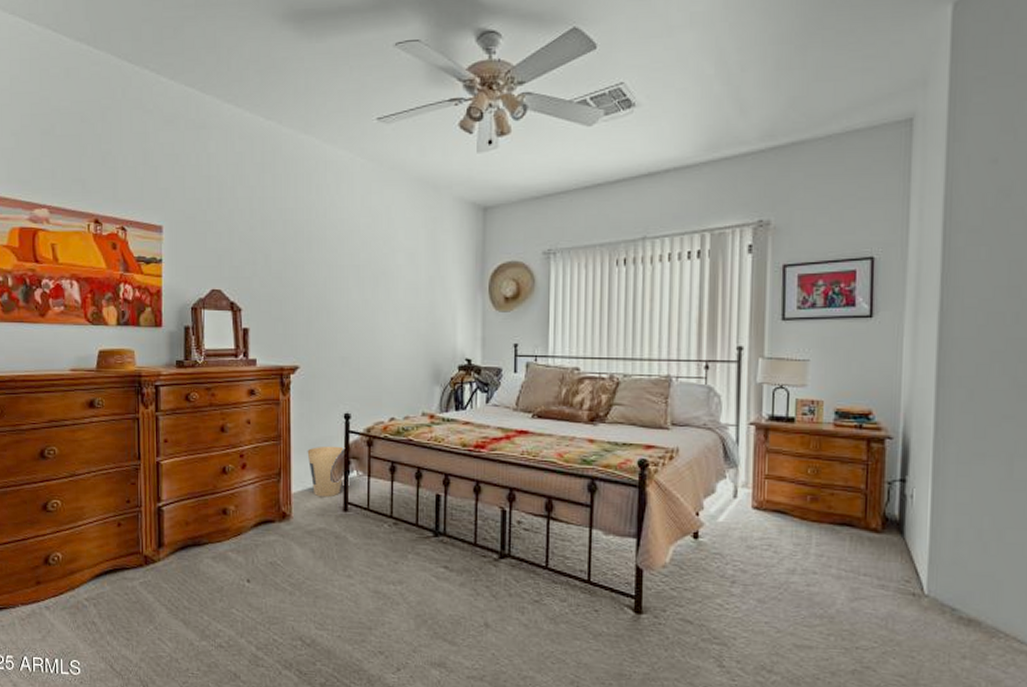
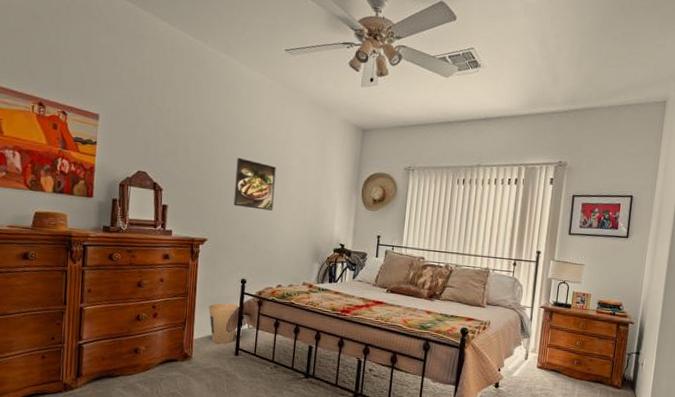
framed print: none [328,260,377,324] -> present [233,157,276,211]

